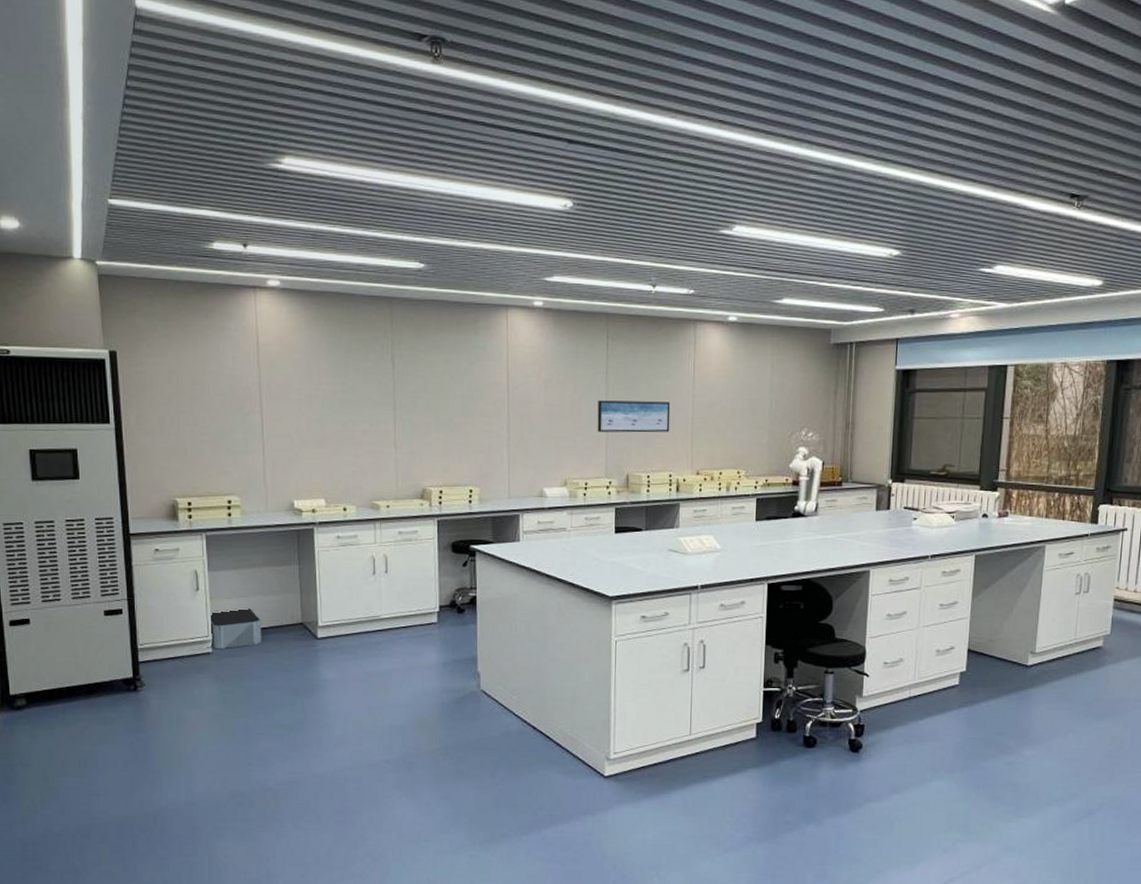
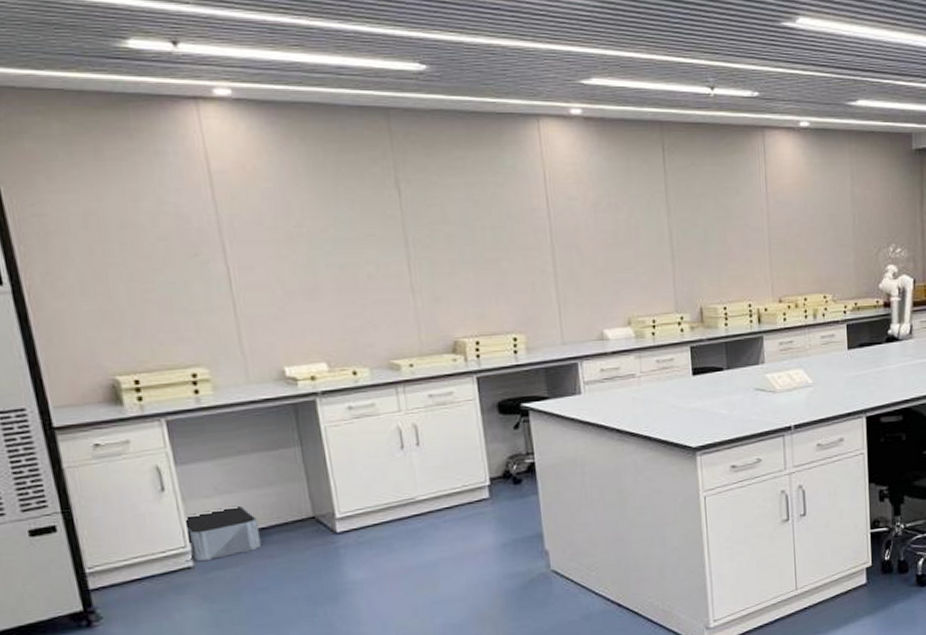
wall art: present [597,400,671,433] -> none [658,222,745,260]

